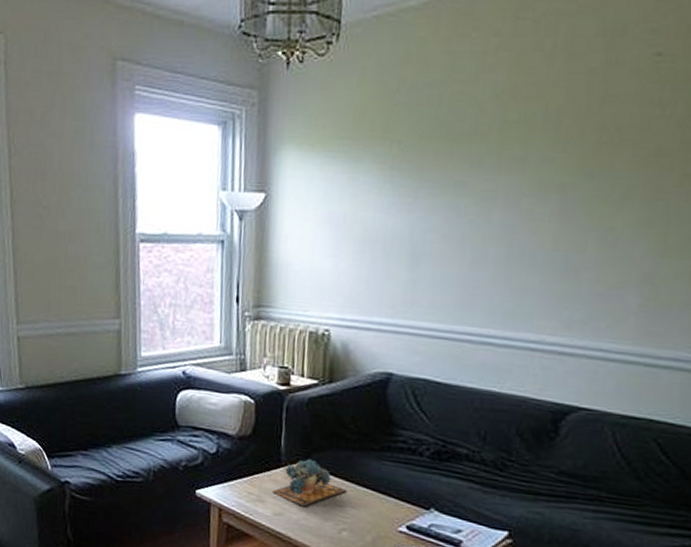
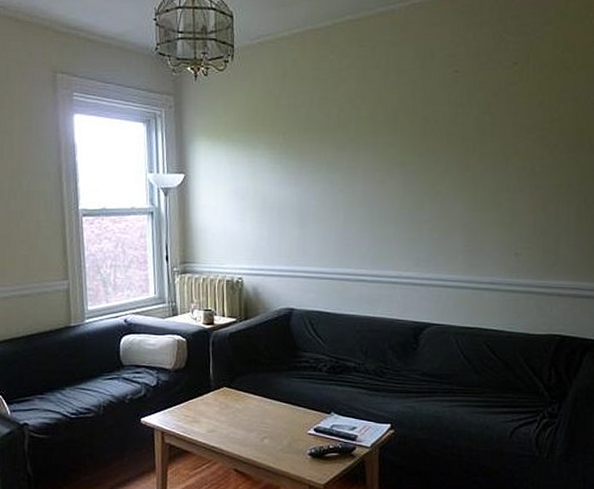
succulent plant: present [273,459,347,507] -> none [205,383,266,423]

